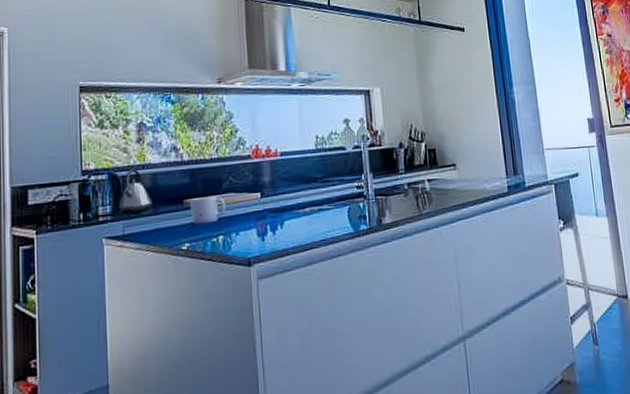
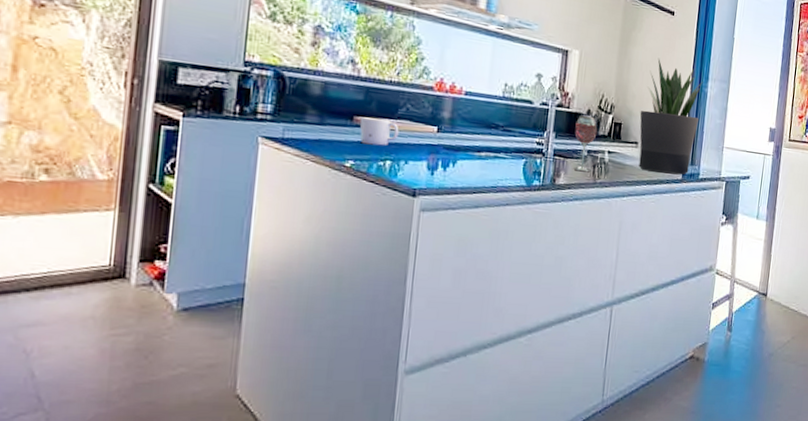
kettle: present [119,168,153,214] -> none [282,71,320,121]
wineglass: none [390,148,415,207] -> present [573,115,598,172]
planter: none [451,76,513,191] -> present [638,57,703,175]

